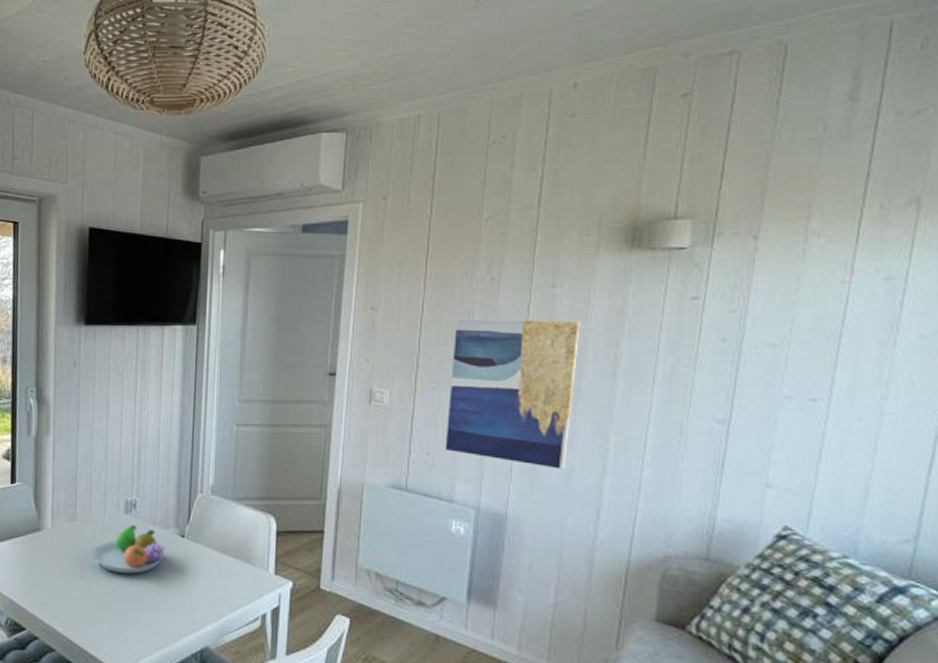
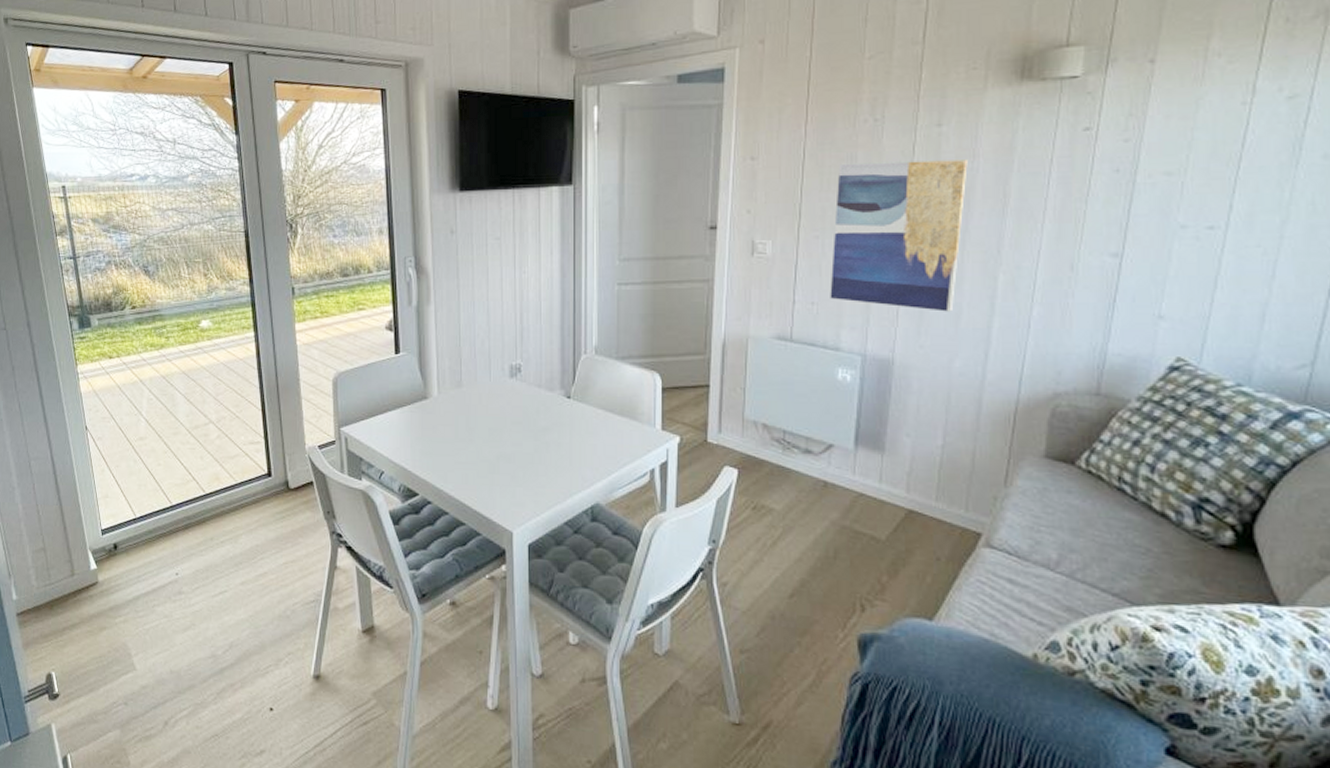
fruit bowl: present [91,524,165,574] -> none [478,388,552,436]

